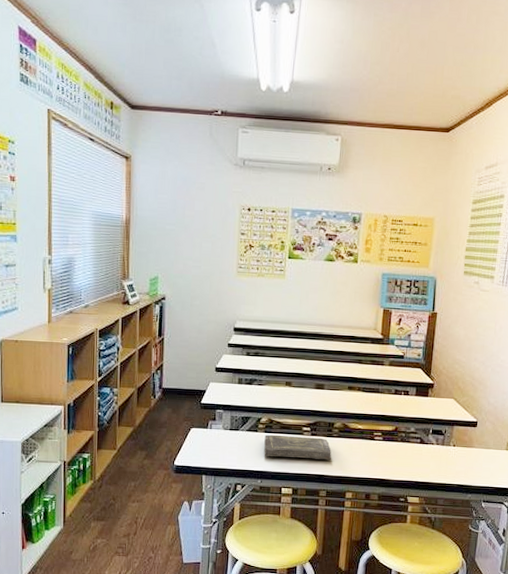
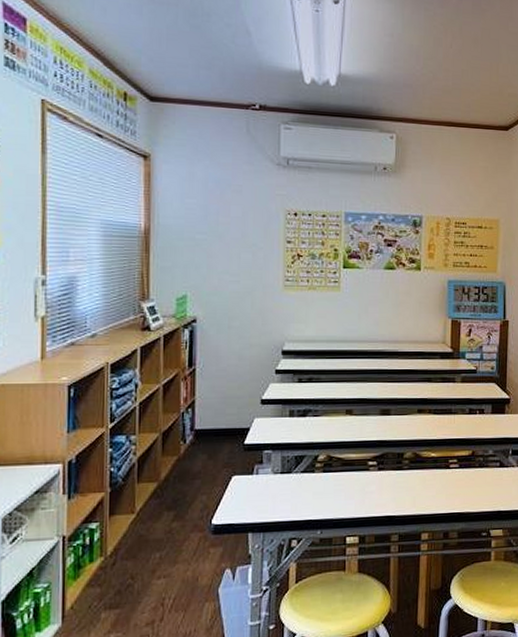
book: present [264,434,331,460] -> none [323,472,402,502]

